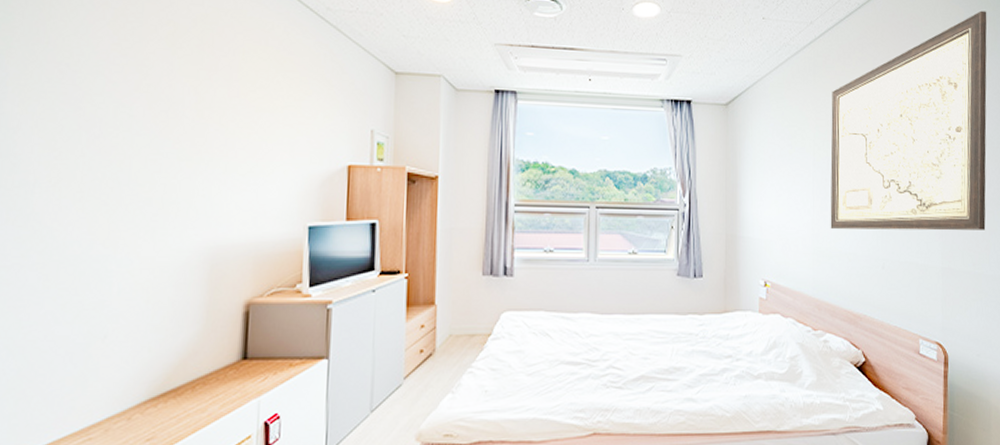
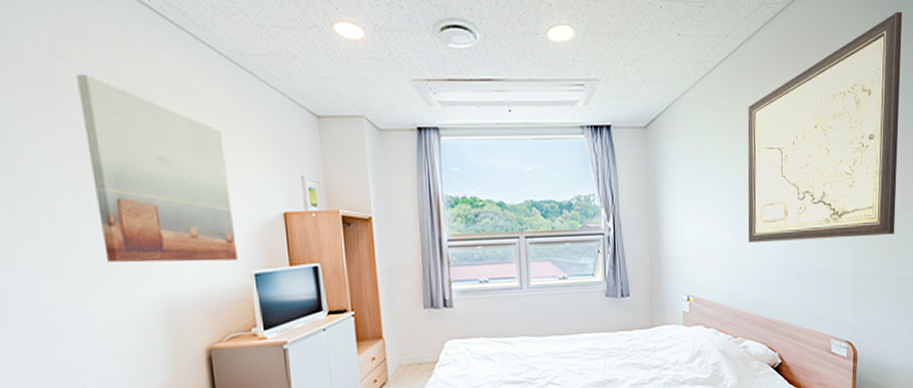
wall art: none [156,18,297,211] -> present [77,75,238,263]

